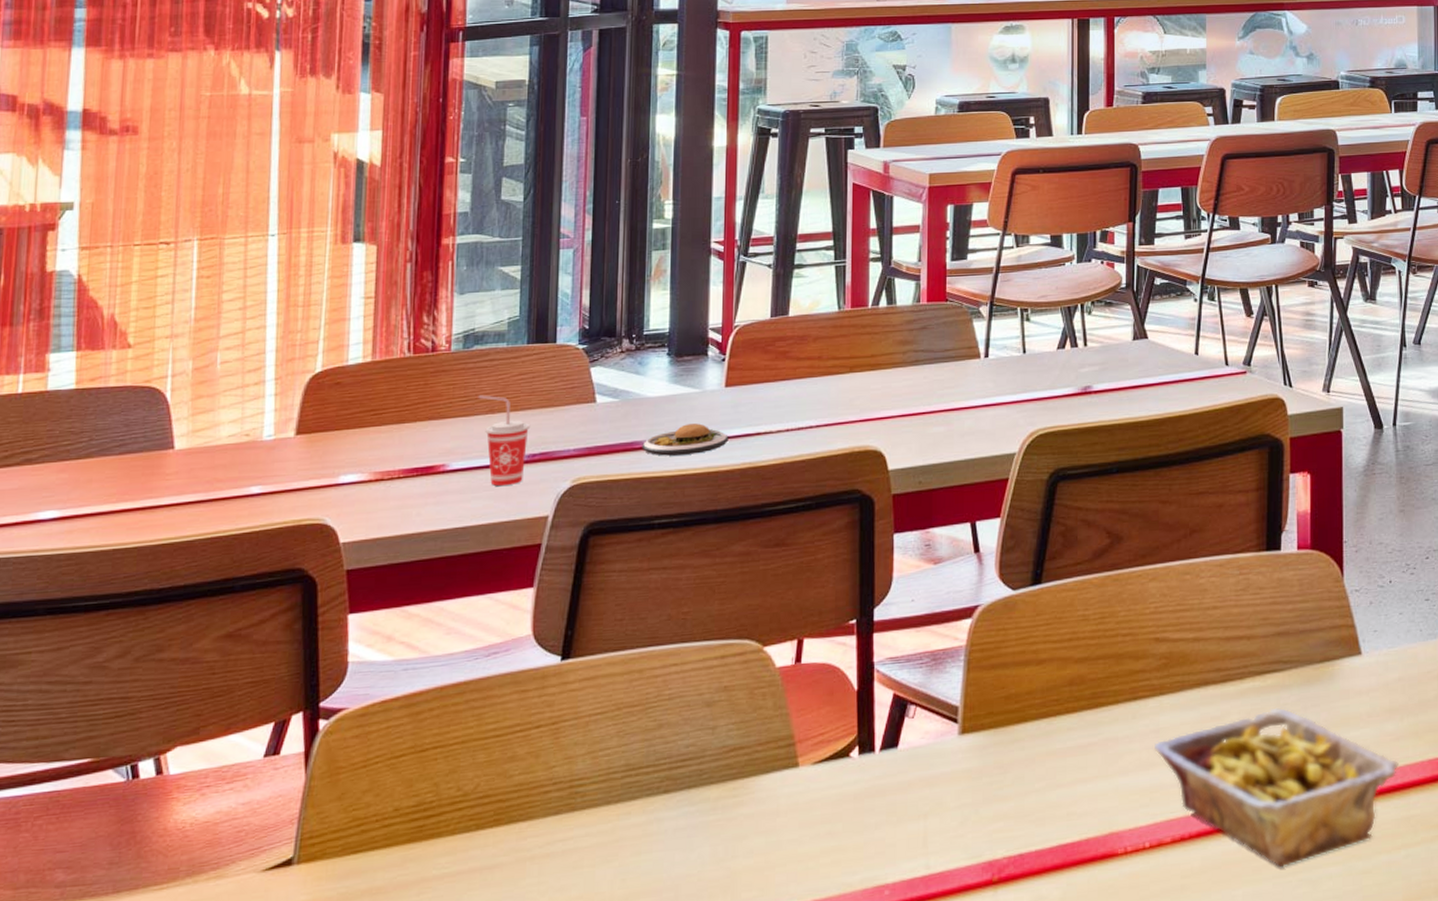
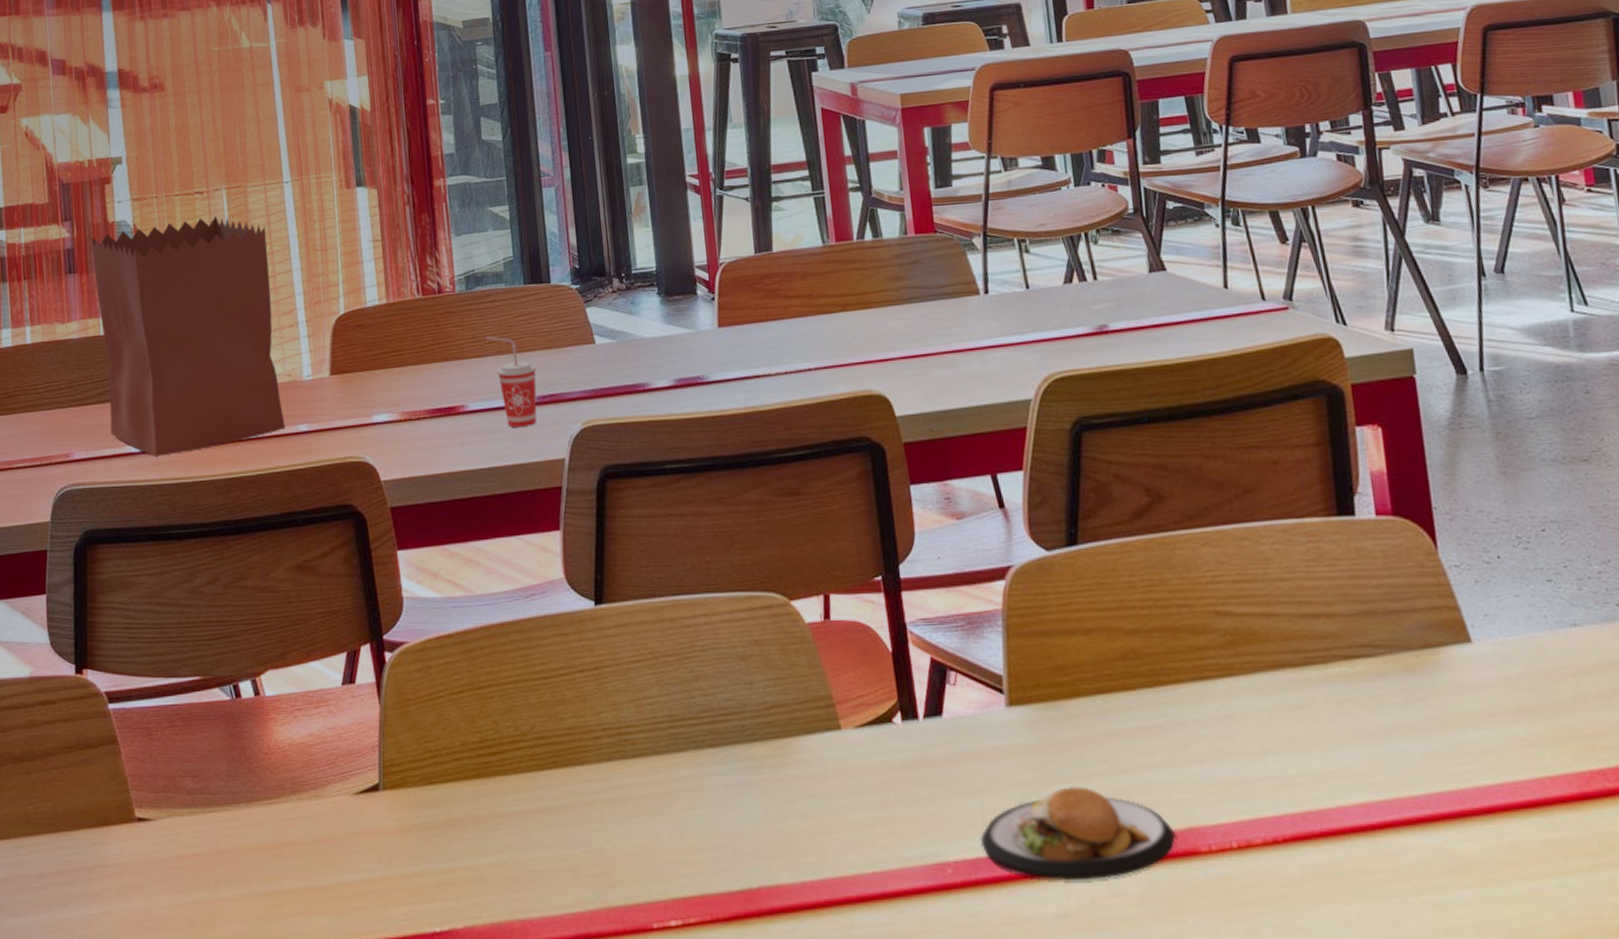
paper bag: none [15,267,240,523] -> present [90,215,285,457]
hamburger: present [642,423,729,456] -> none [644,365,729,399]
burger: none [920,803,1096,892] -> present [981,785,1175,880]
french fries: present [1153,707,1399,867] -> none [1229,698,1535,884]

